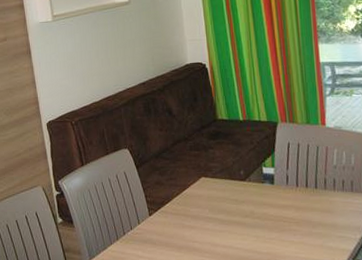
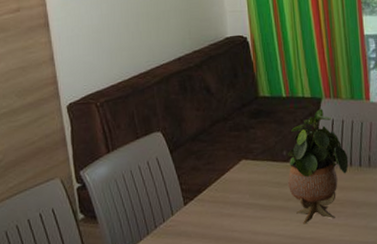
potted plant: none [245,132,305,240] -> present [288,109,349,225]

